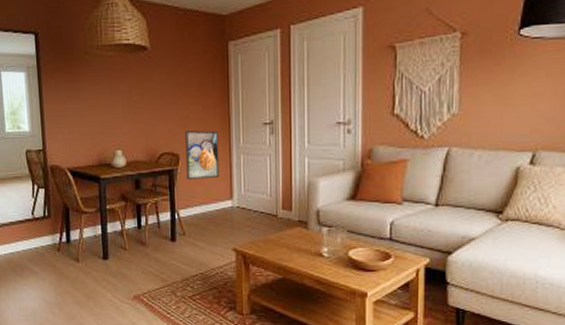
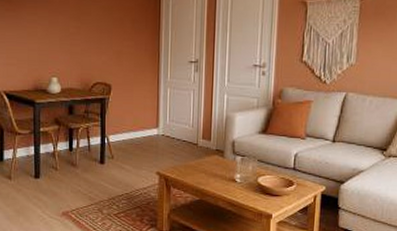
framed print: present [185,130,220,179] -> none [117,64,148,109]

